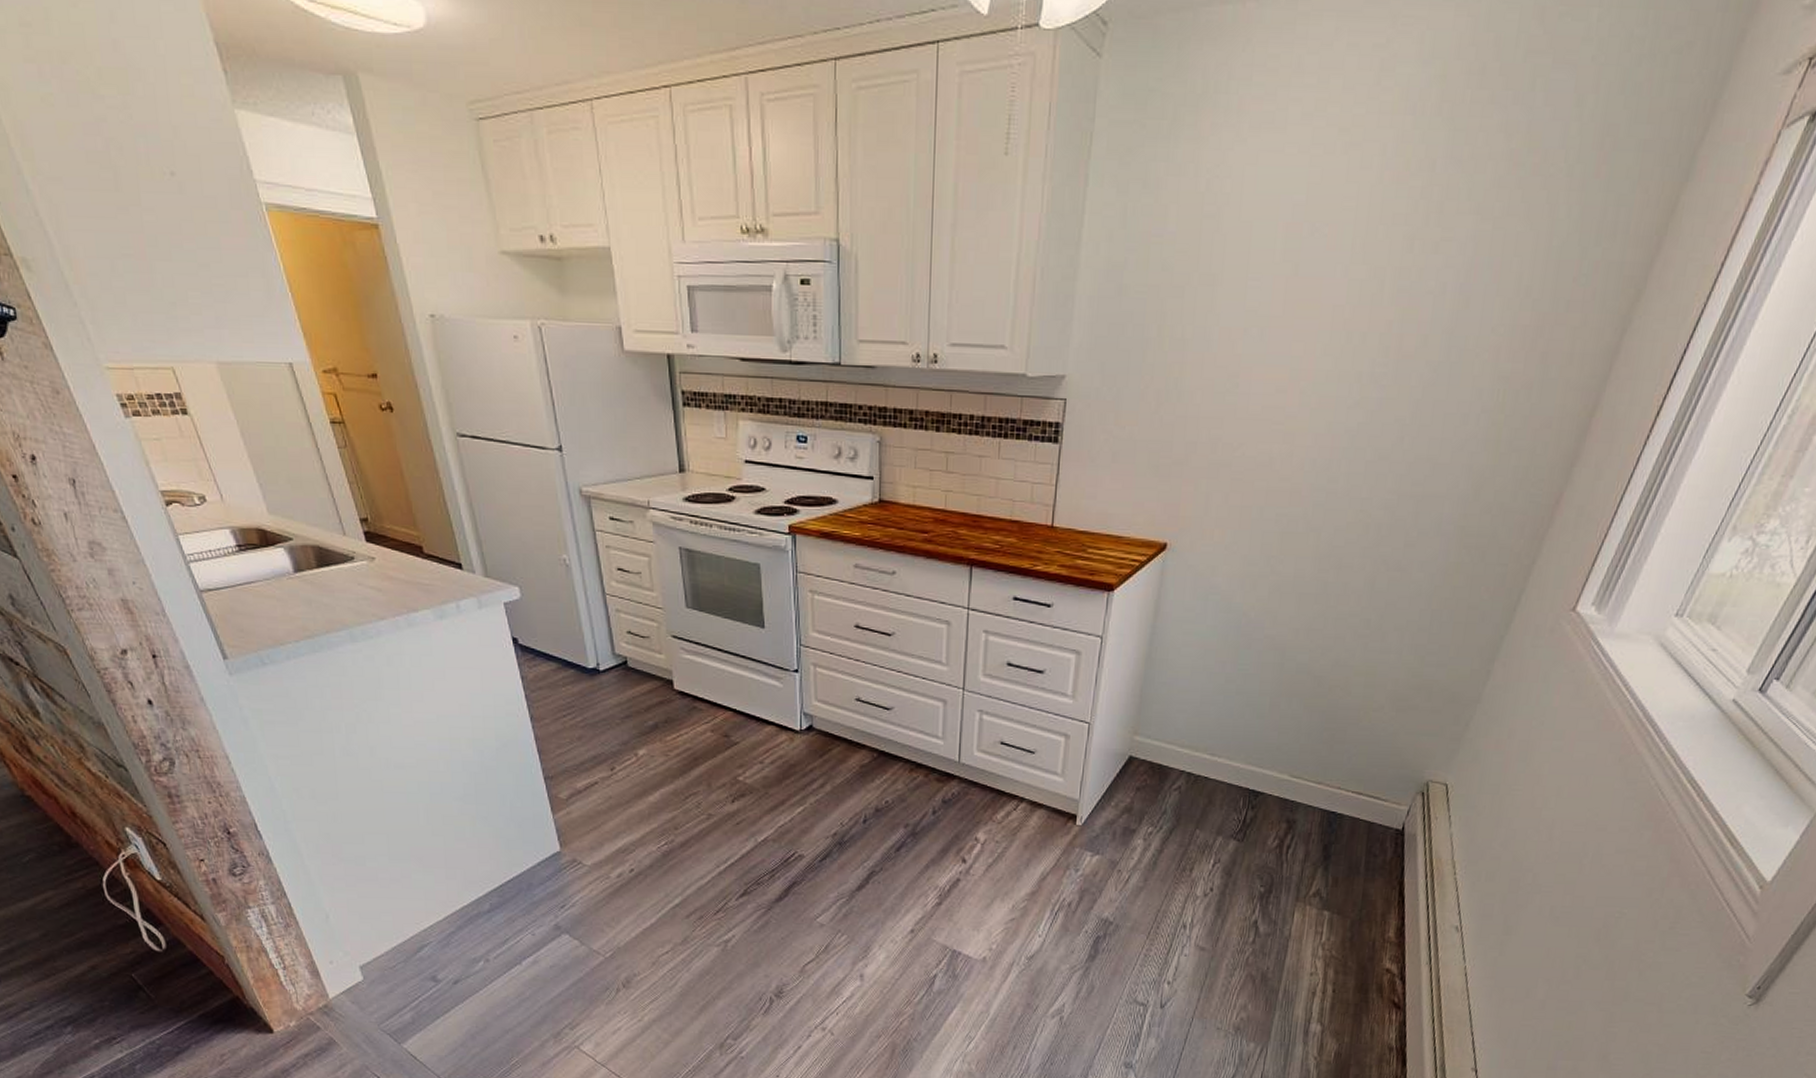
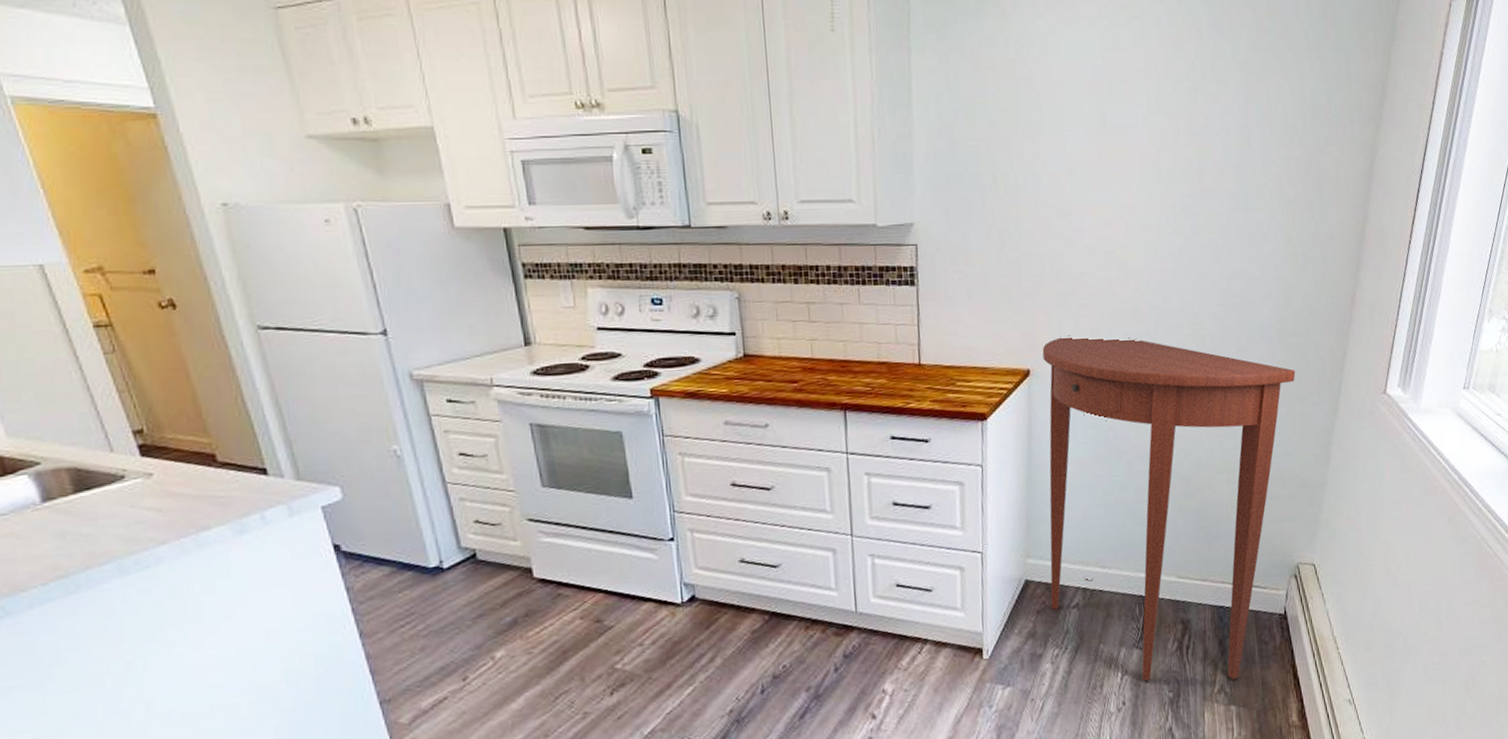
console table: none [1151,510,1470,886] -> present [1042,335,1296,681]

